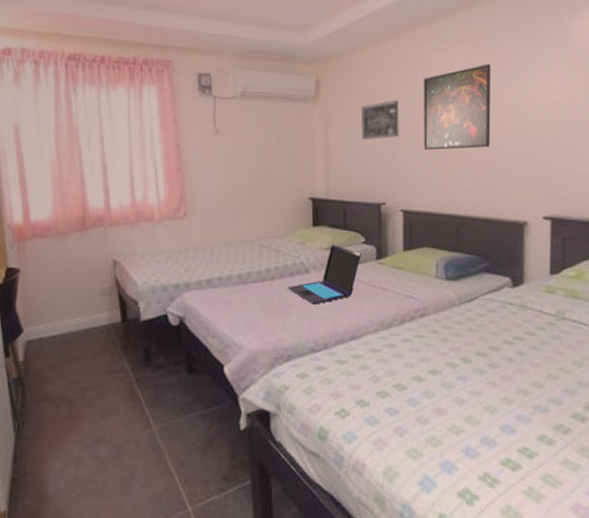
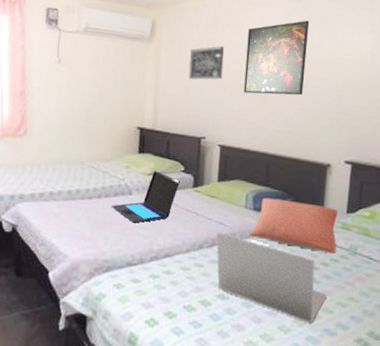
laptop: none [406,308,535,400] -> present [216,233,326,323]
pillow: none [443,264,541,321] -> present [249,197,338,253]

